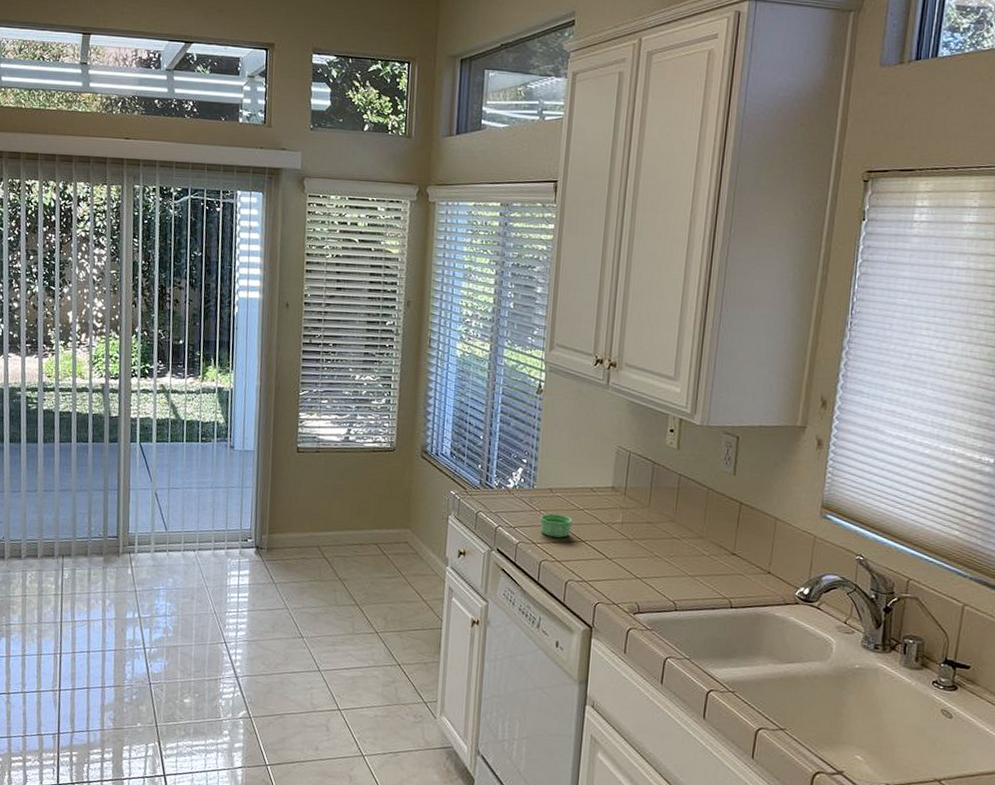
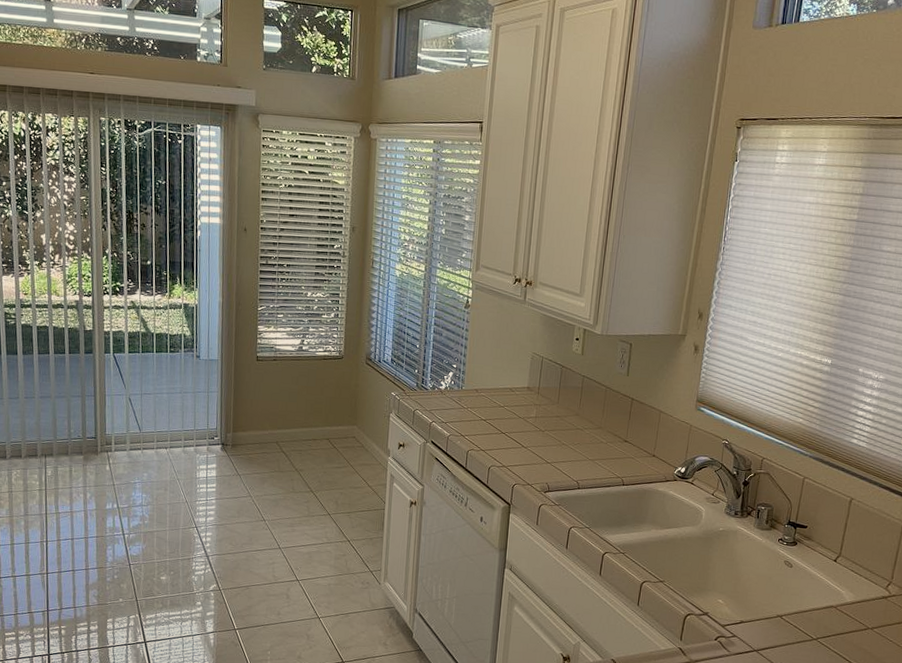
ramekin: present [540,513,573,538] -> none [467,410,495,431]

